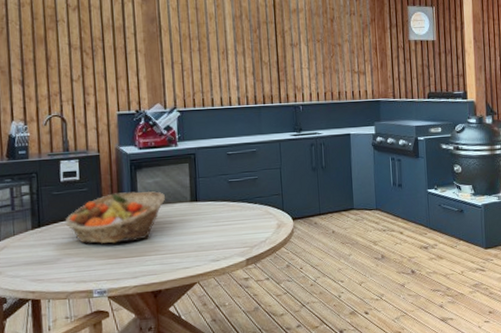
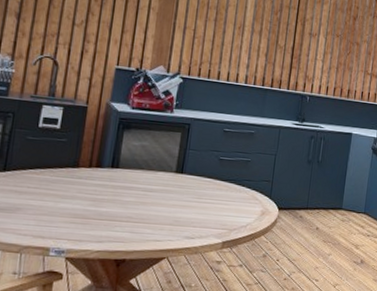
fruit basket: present [65,190,166,244] -> none [34,149,150,203]

